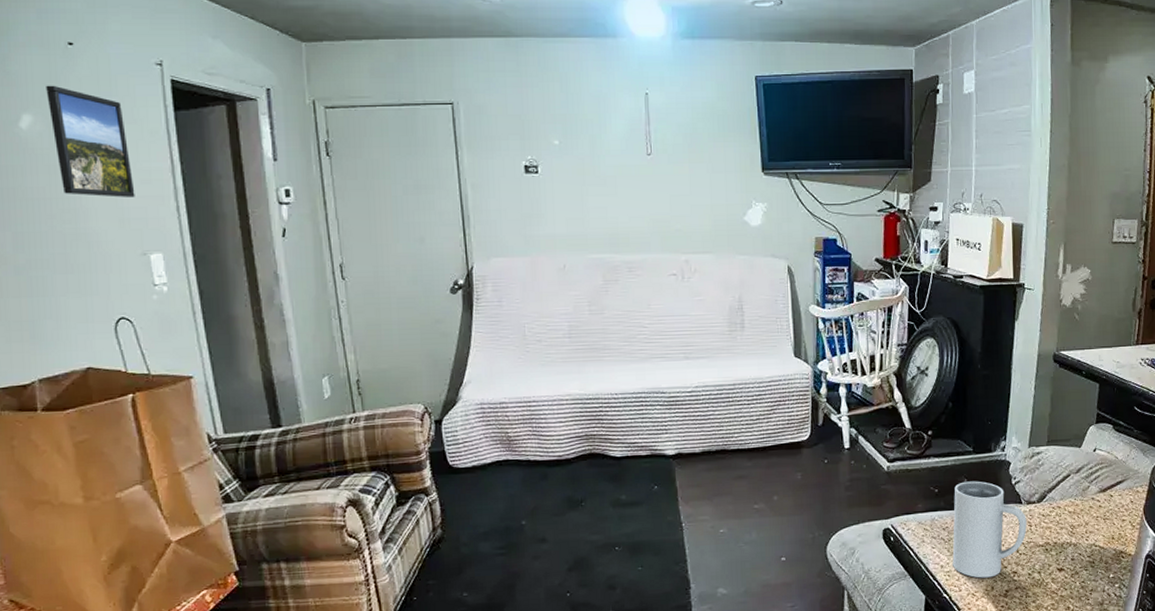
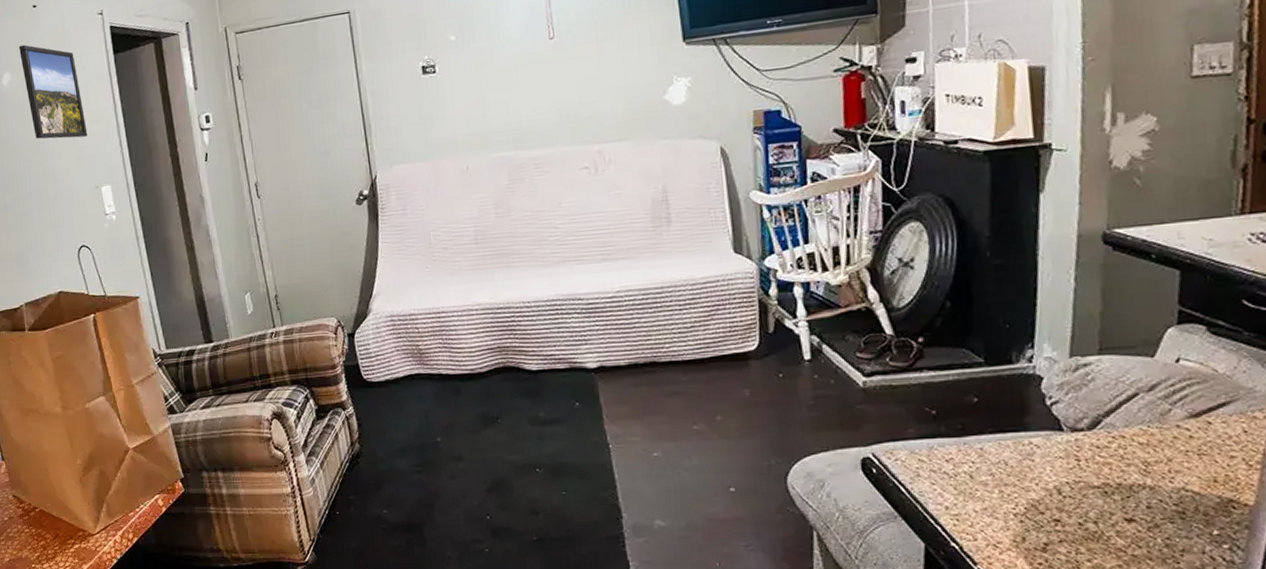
mug: present [952,481,1027,578] -> none [959,400,1073,526]

